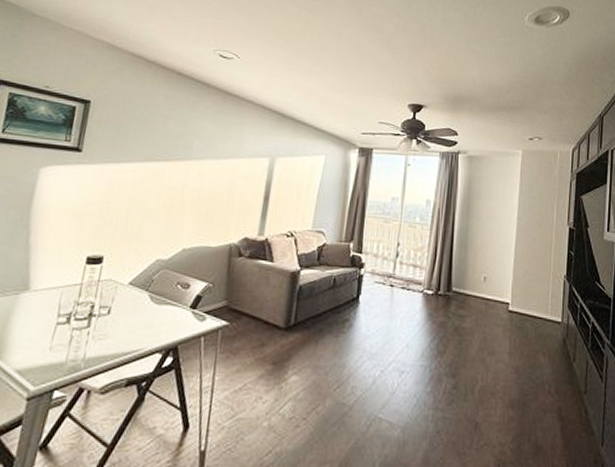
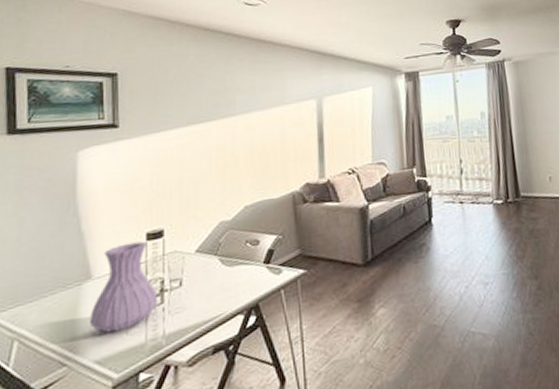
vase: none [18,263,86,346] -> present [89,241,158,333]

